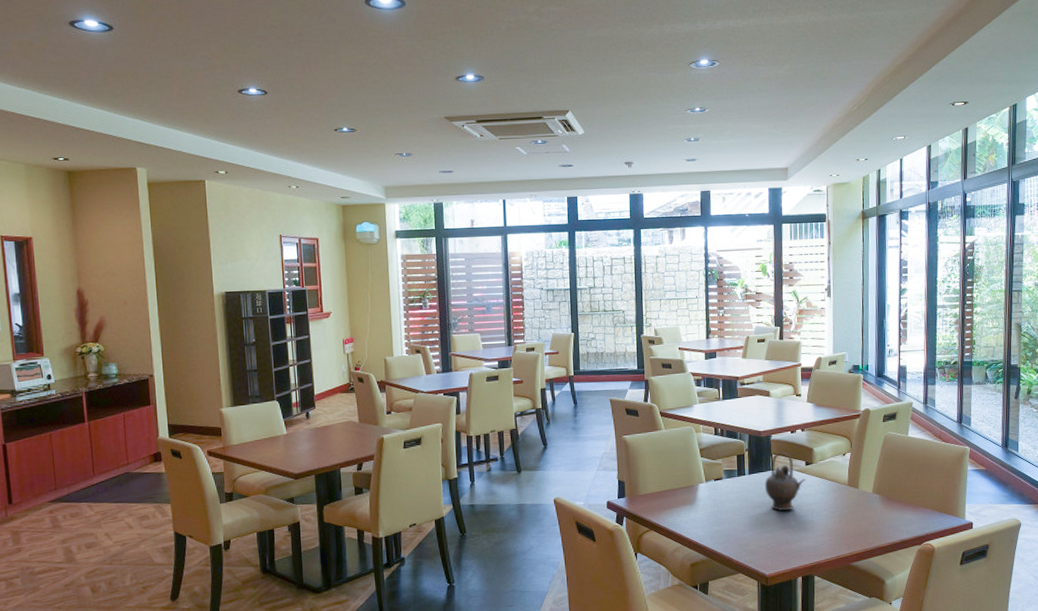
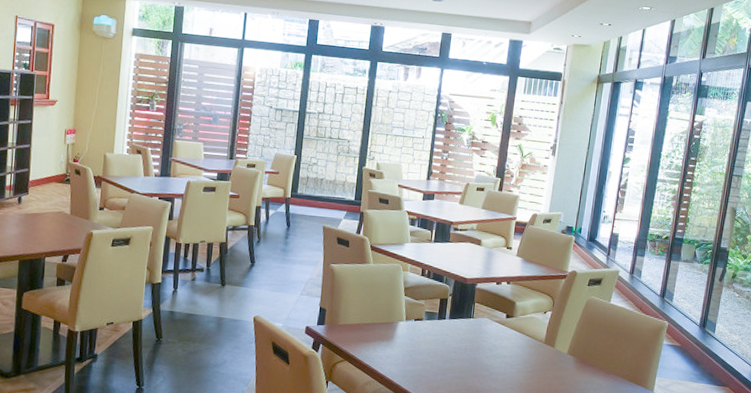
teapot: present [764,451,805,511] -> none [463,300,504,360]

